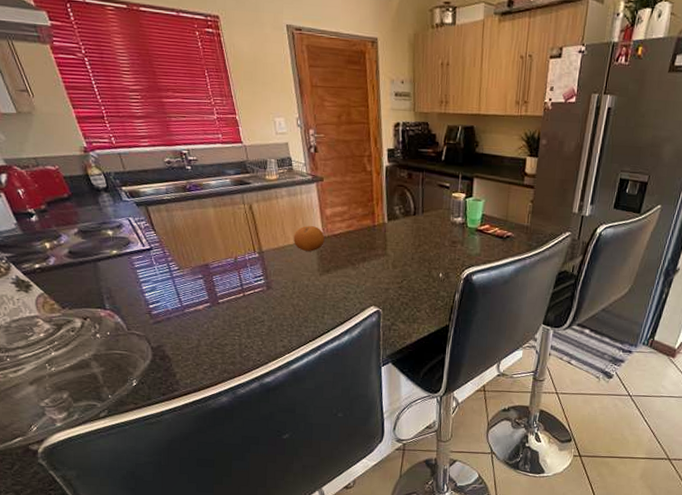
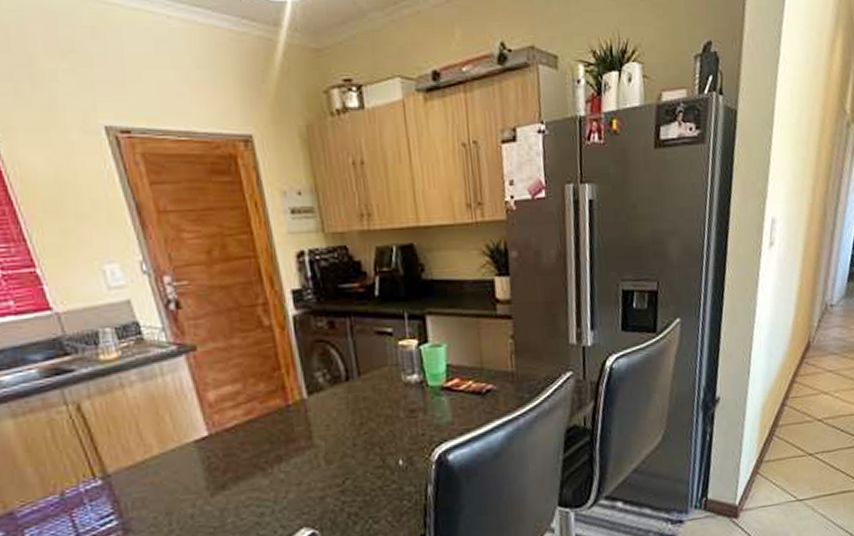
fruit: present [293,226,325,251] -> none [159,421,211,463]

